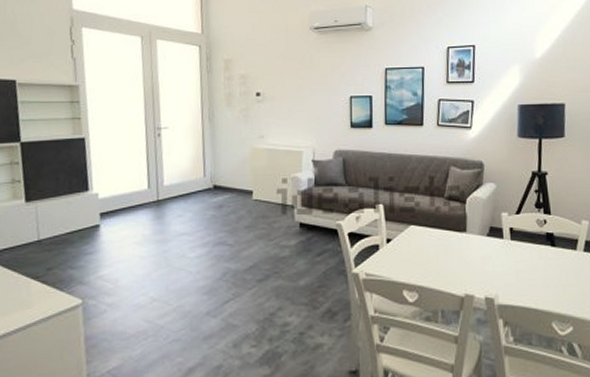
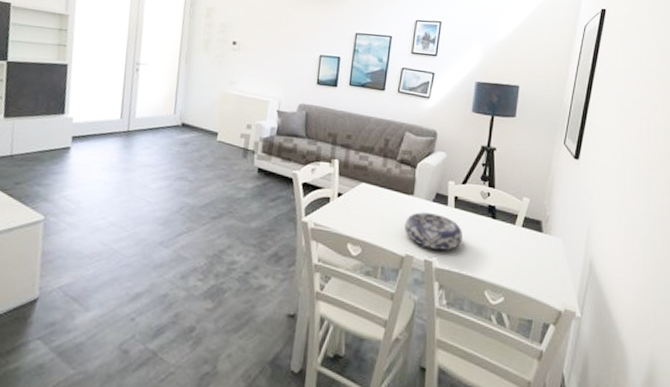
decorative bowl: none [461,248,523,286] -> present [405,212,463,250]

